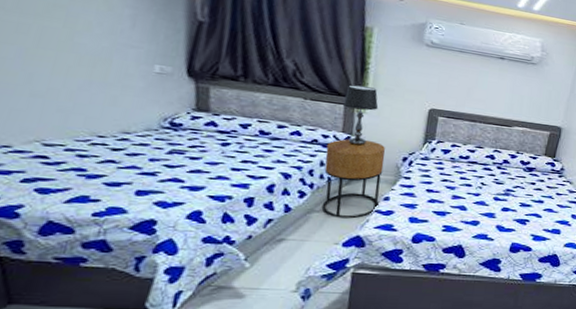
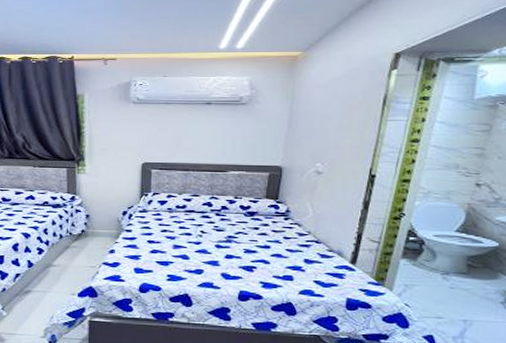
side table: present [321,138,386,219] -> none [56,198,107,271]
table lamp: present [342,84,379,146] -> none [65,149,96,204]

